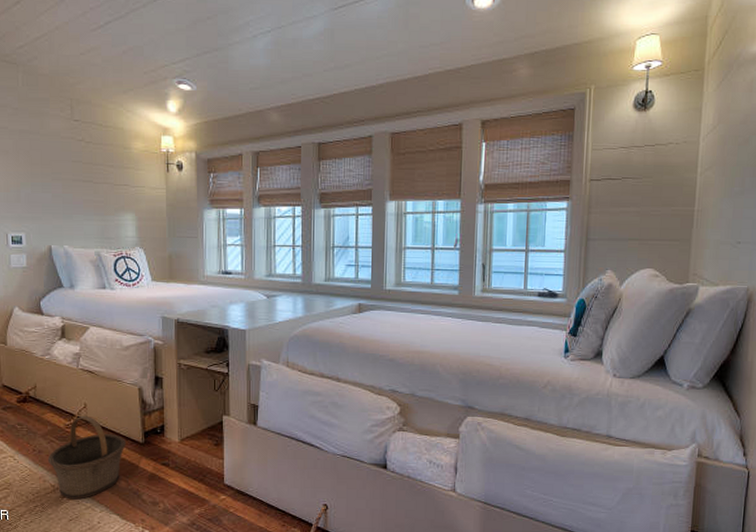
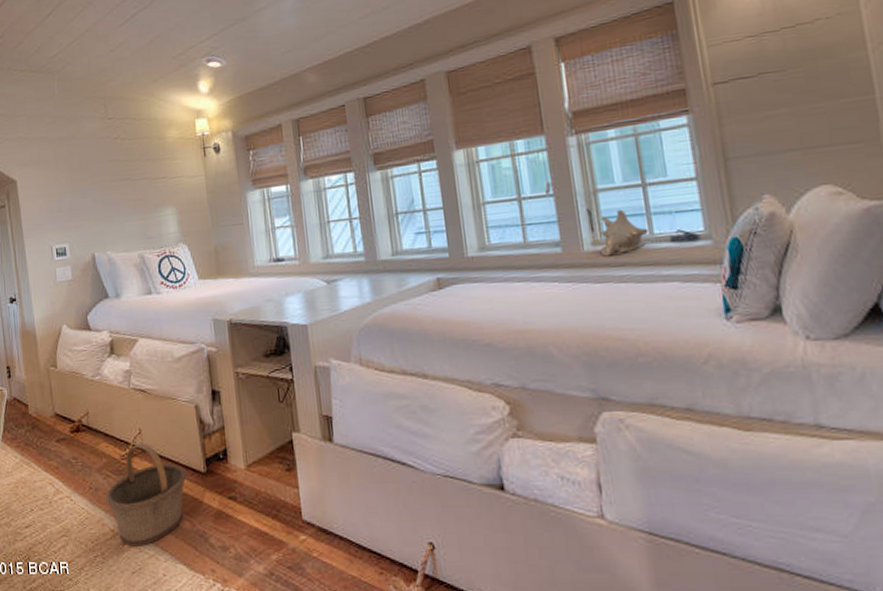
seashell: none [486,267,524,302] -> present [600,209,649,257]

